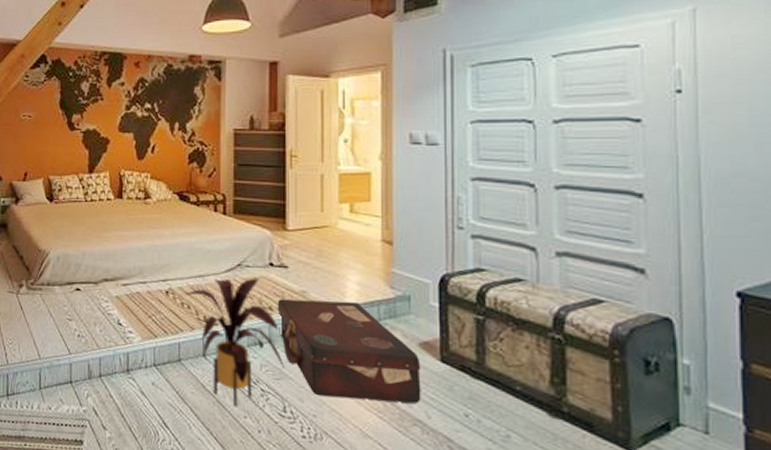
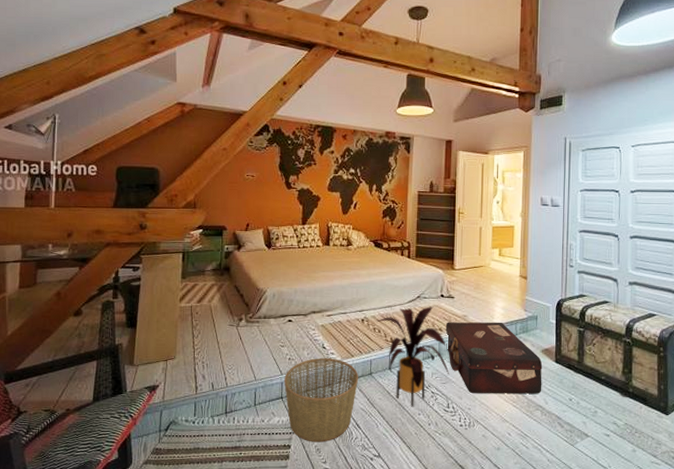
basket: none [73,336,165,441] -> present [284,358,359,442]

